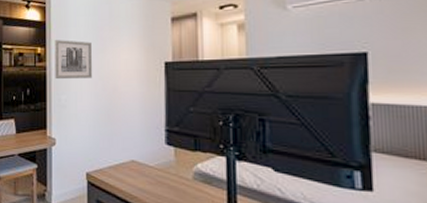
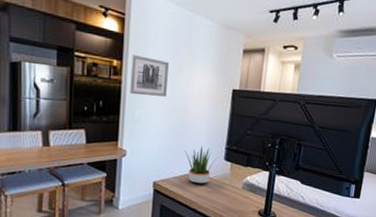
potted plant: none [118,129,159,175] -> present [184,146,219,185]

